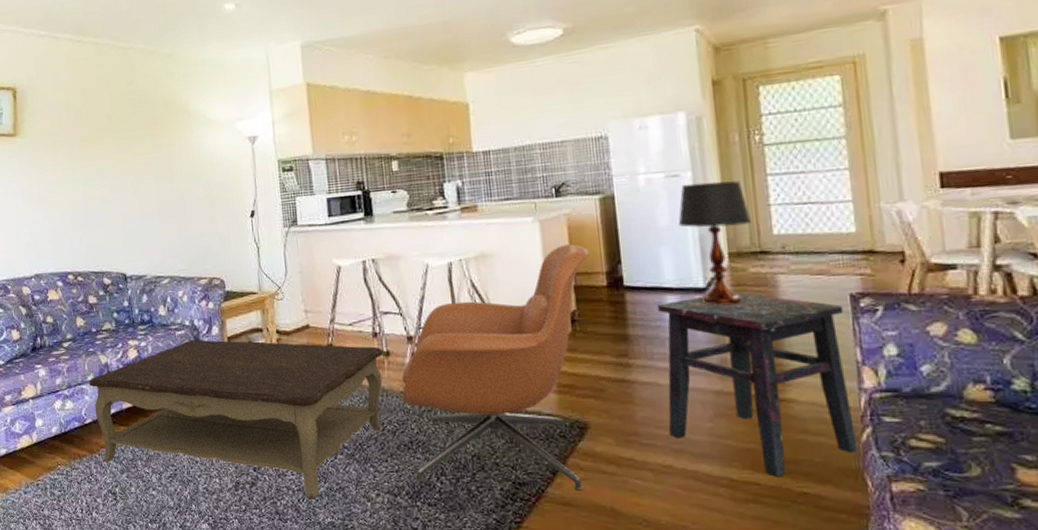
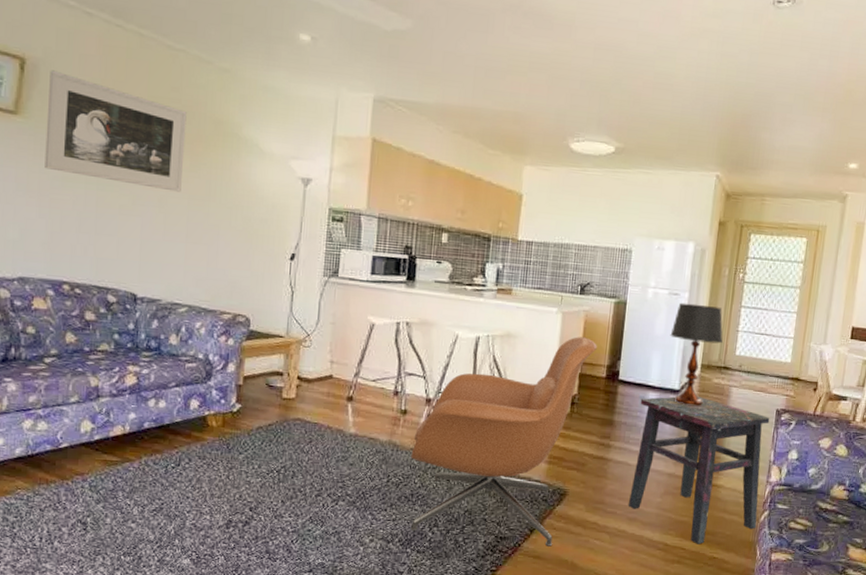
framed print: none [34,92,148,177] -> present [45,70,187,192]
coffee table: present [89,339,384,499] -> none [71,374,402,541]

